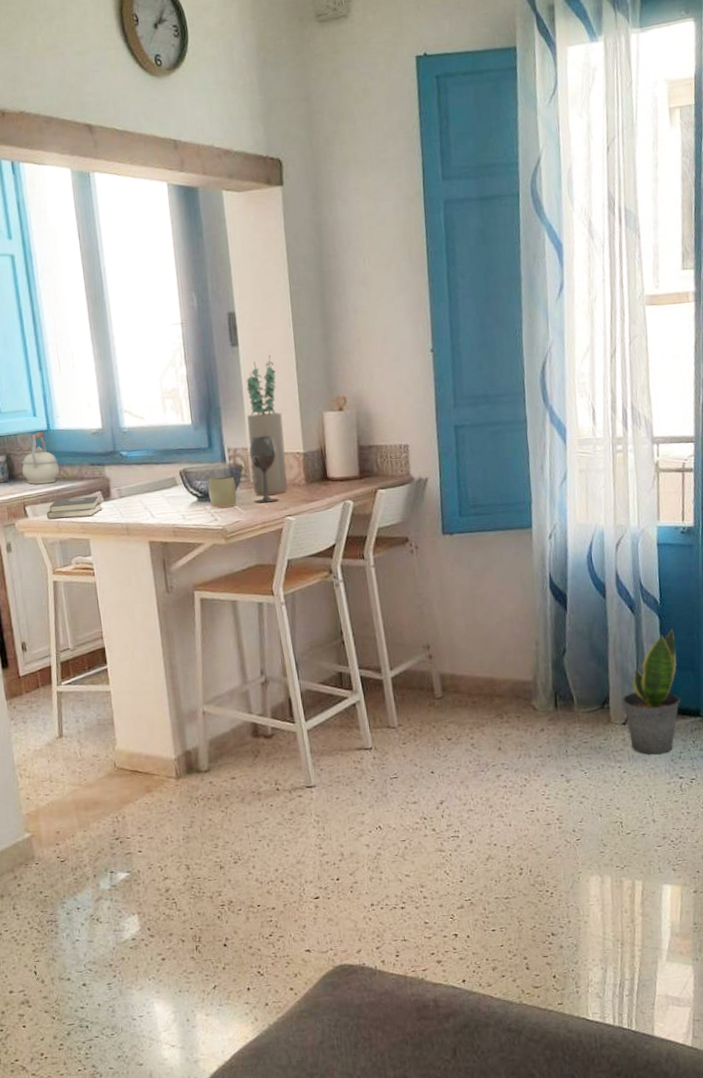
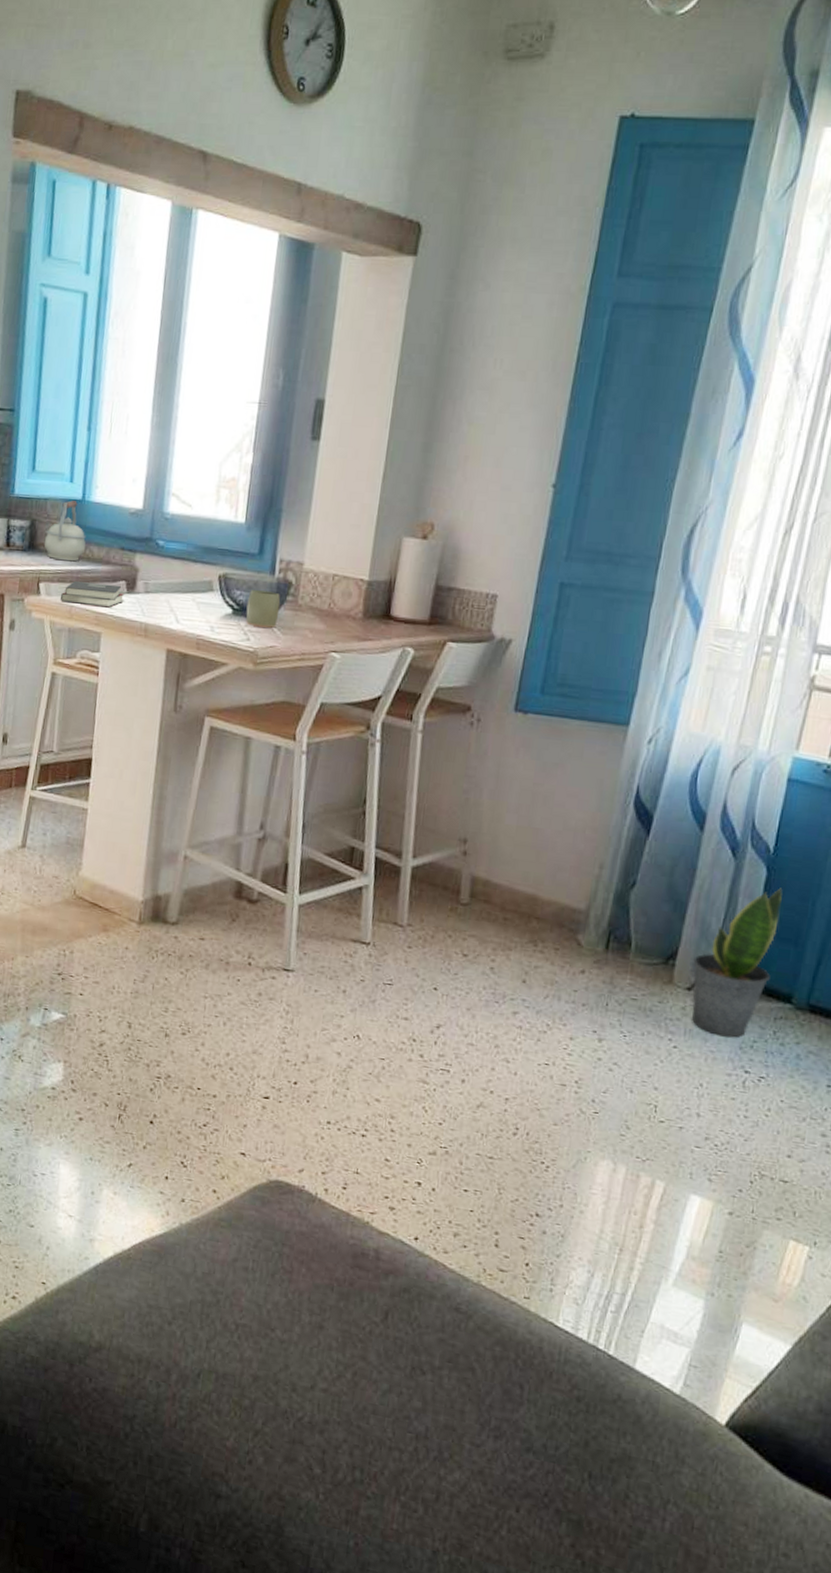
vase: present [246,355,288,496] -> none [299,458,357,625]
wine glass: present [248,436,278,503] -> none [298,552,337,632]

